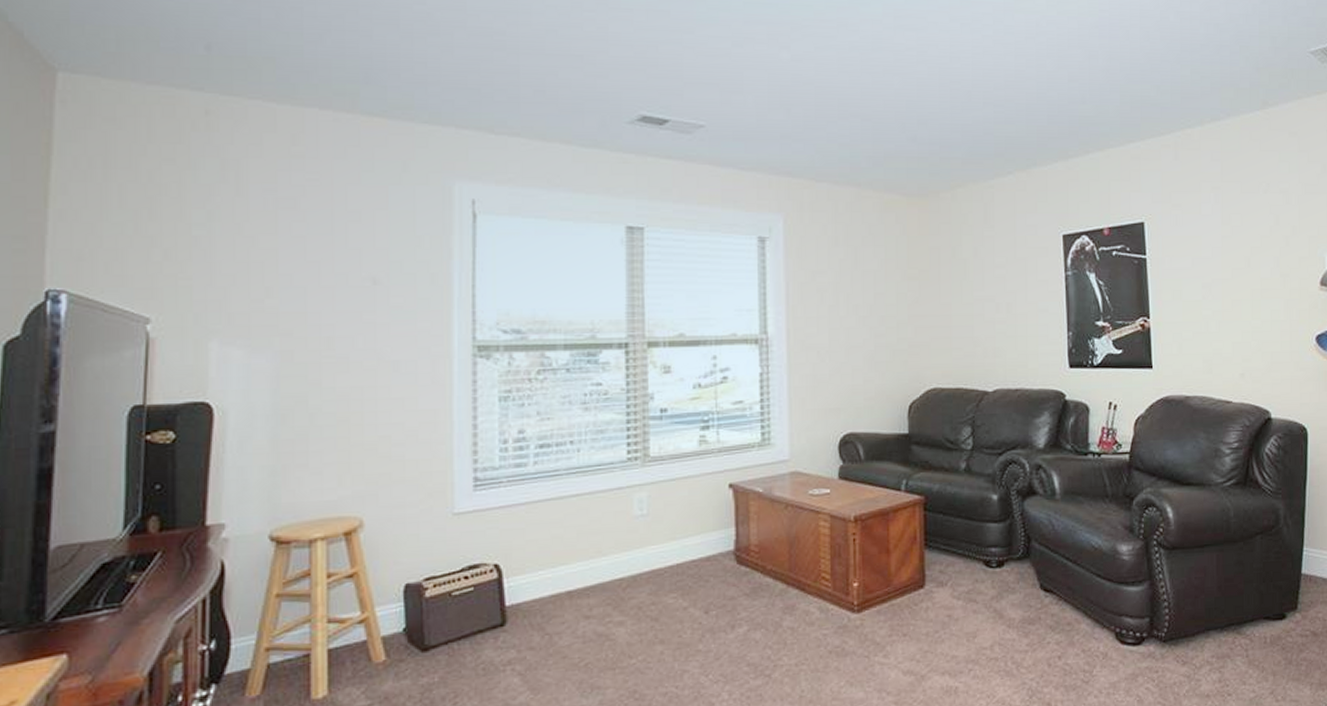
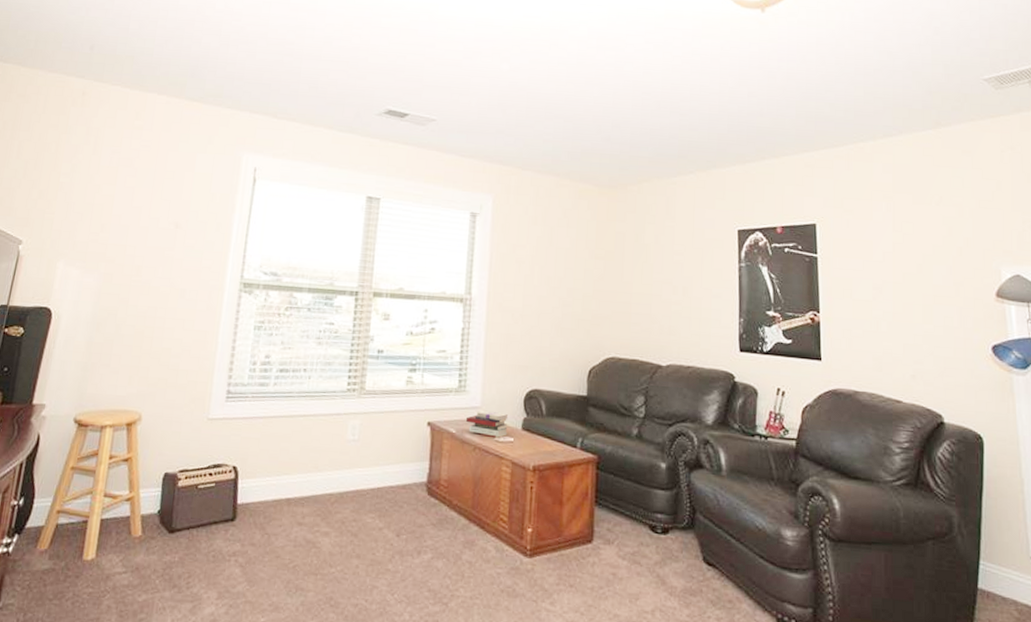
books: none [773,462,823,492] -> present [465,410,509,439]

